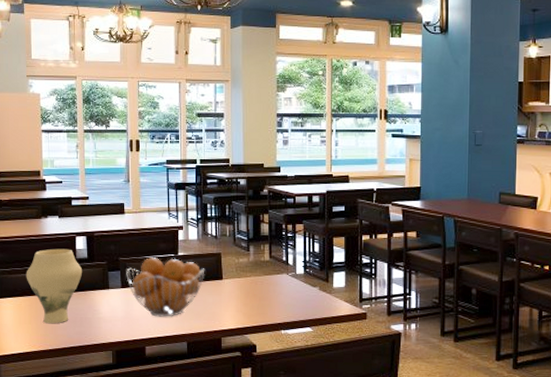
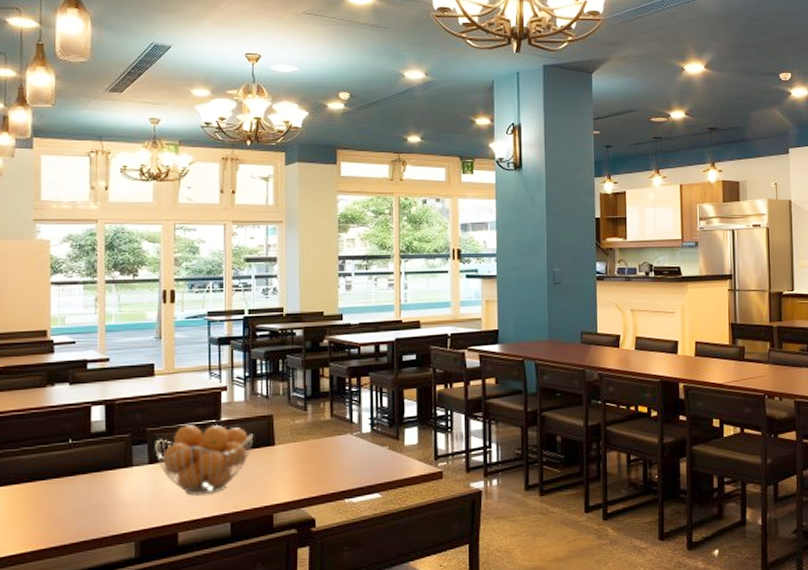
vase: present [26,248,83,324] -> none [23,421,99,516]

